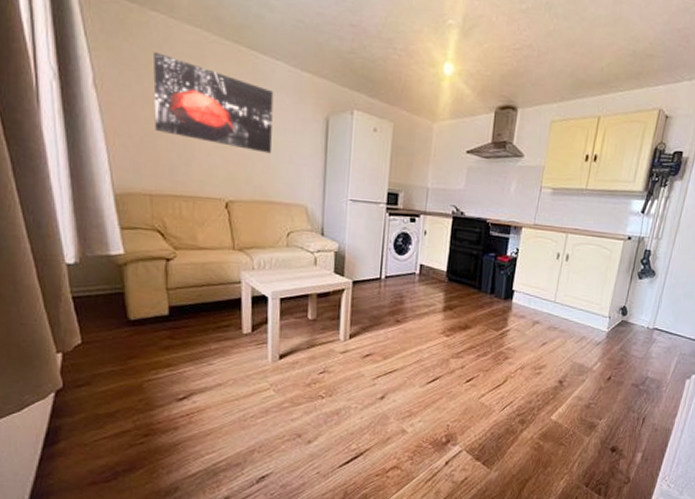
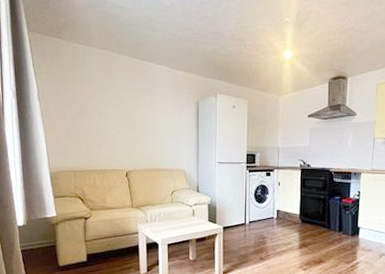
wall art: present [152,52,274,154] -> none [76,71,158,133]

